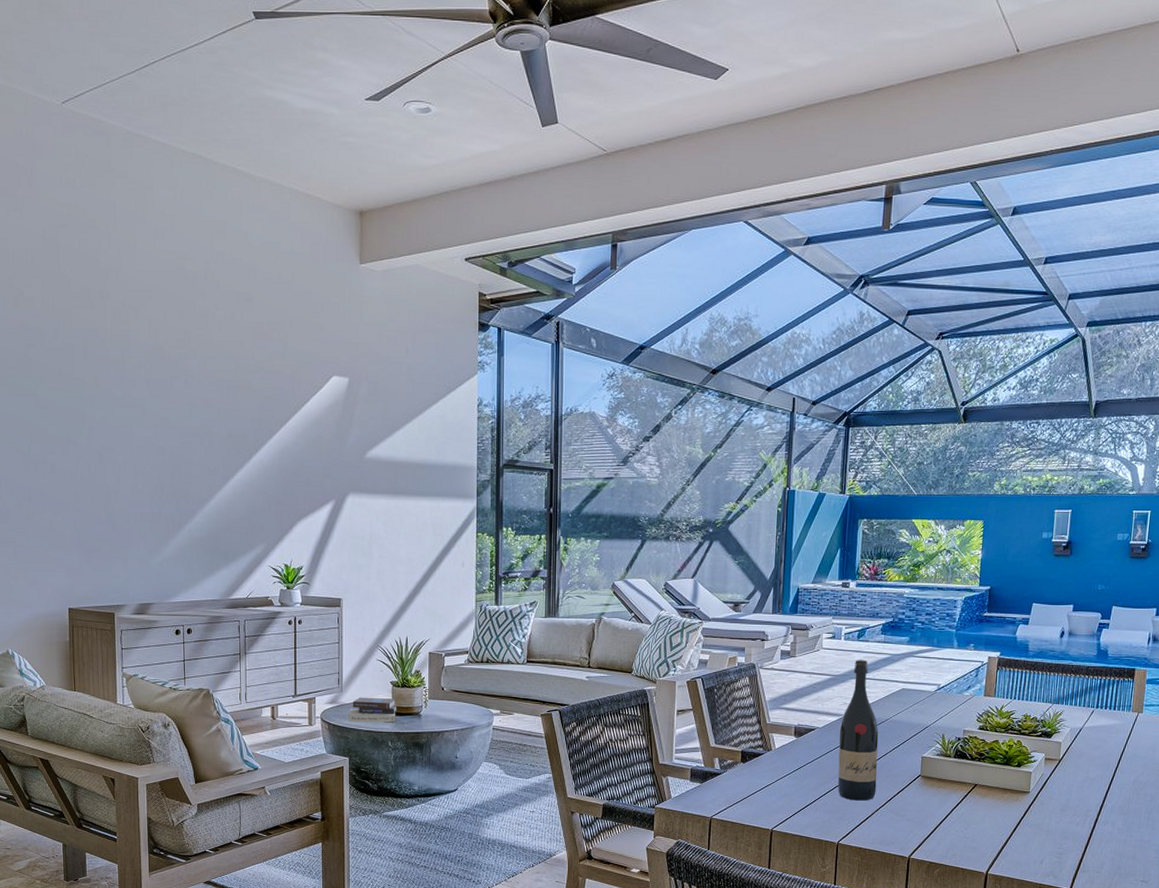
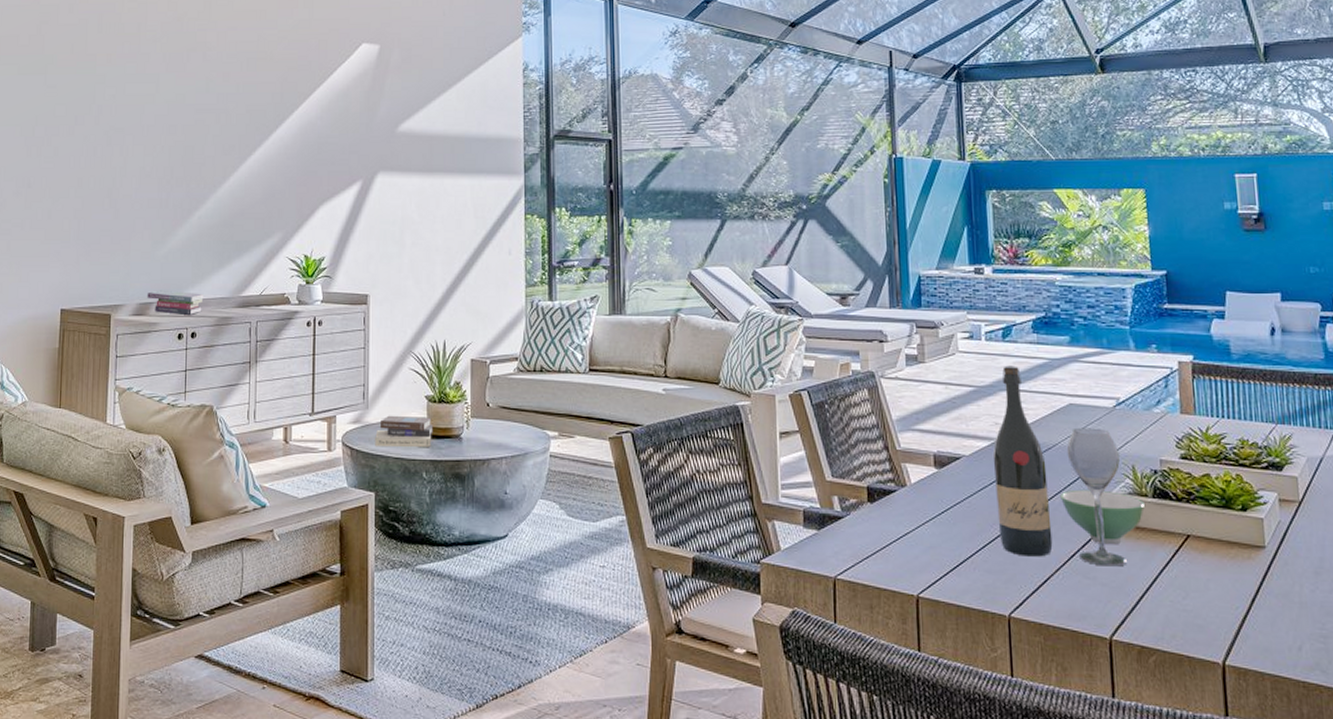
books: none [146,593,197,614] -> present [147,290,204,315]
bowl: none [886,752,948,792] -> present [1060,489,1146,545]
wineglass: none [895,706,934,807] -> present [1066,427,1127,567]

